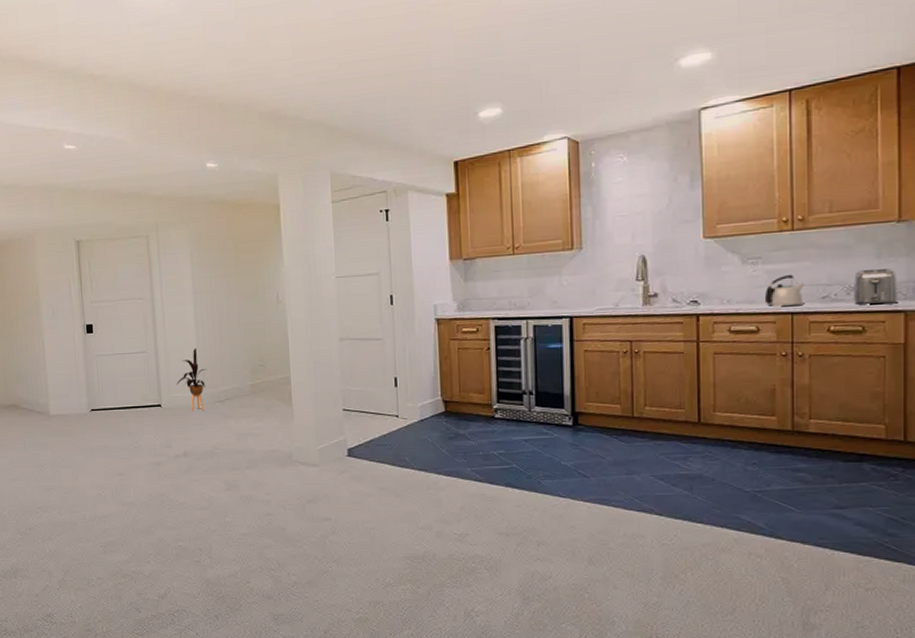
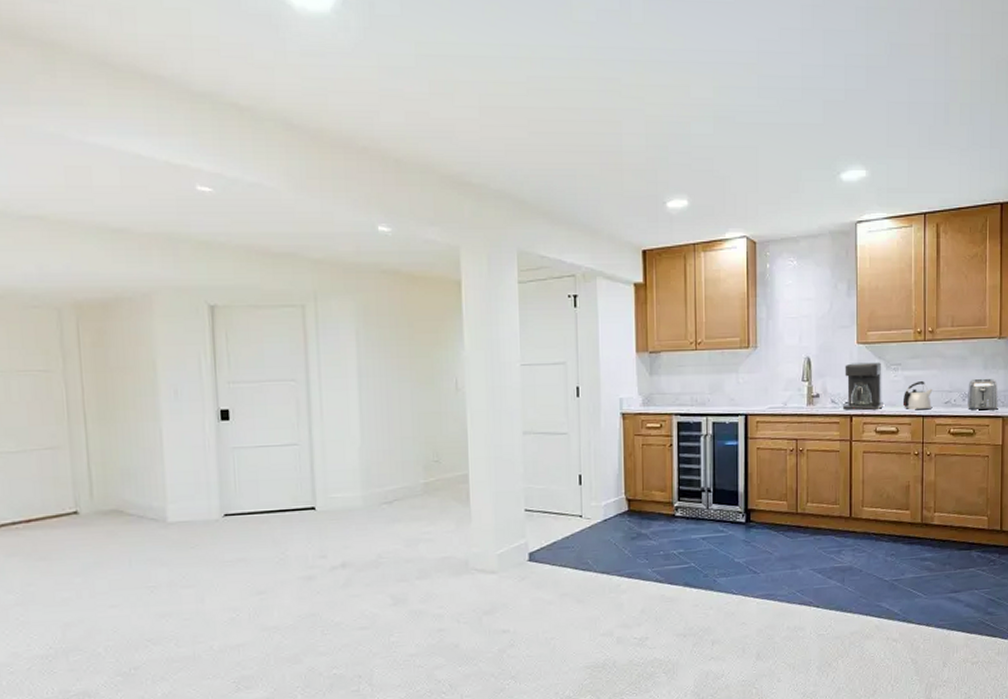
house plant: present [176,348,207,412] -> none [334,440,372,515]
coffee maker: none [686,257,739,310] -> present [842,362,883,411]

